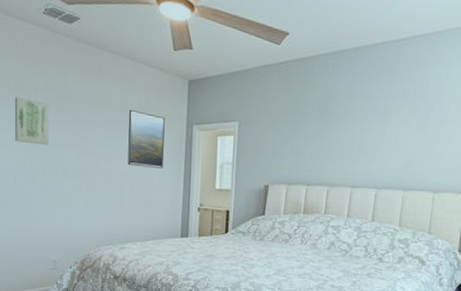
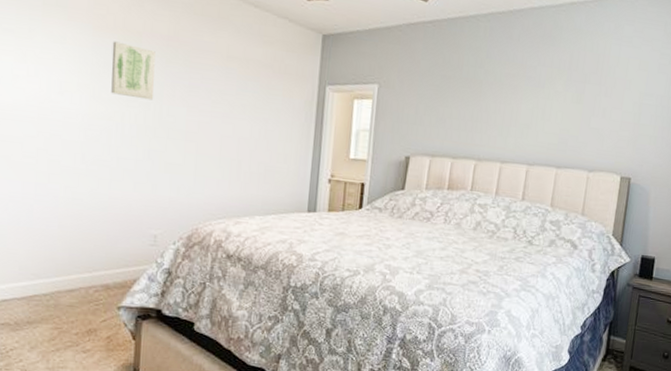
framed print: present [127,109,165,169] -> none [248,63,294,133]

